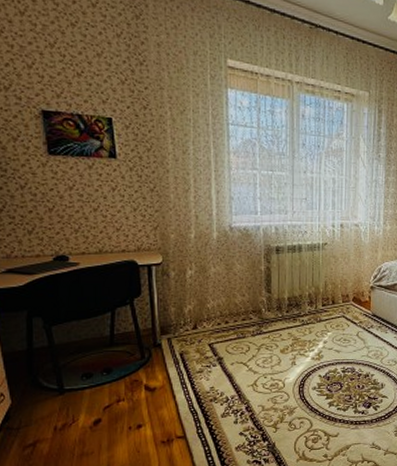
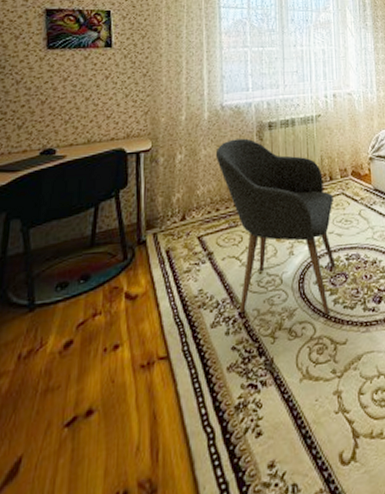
armchair: none [224,260,334,414] -> present [215,138,336,315]

